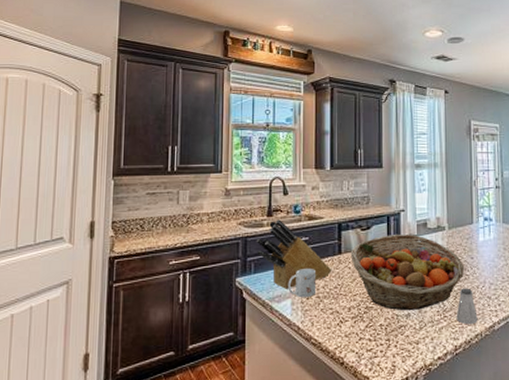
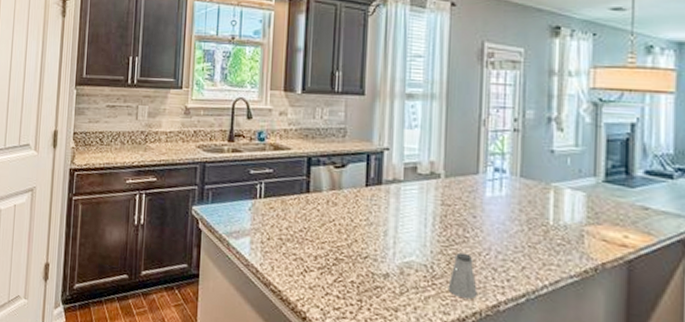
knife block: present [256,219,332,289] -> none [215,146,298,225]
mug: present [288,267,315,298] -> none [247,204,279,238]
fruit basket: present [350,235,465,310] -> none [320,176,464,271]

